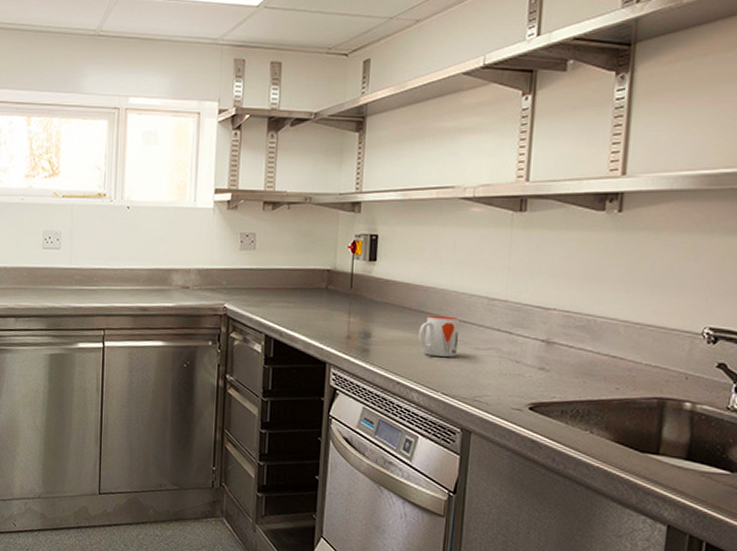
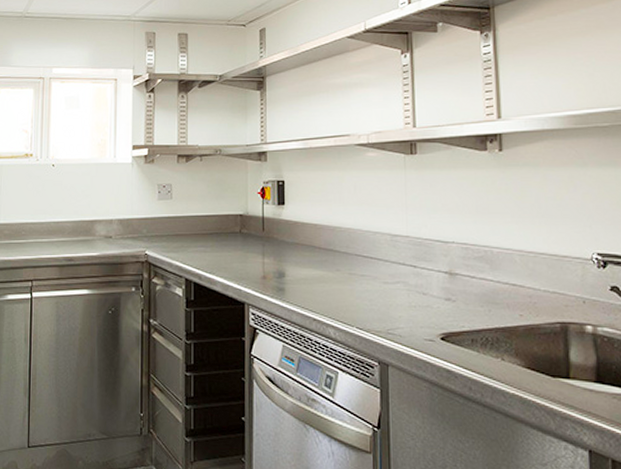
mug: present [418,316,460,357] -> none [329,254,367,292]

